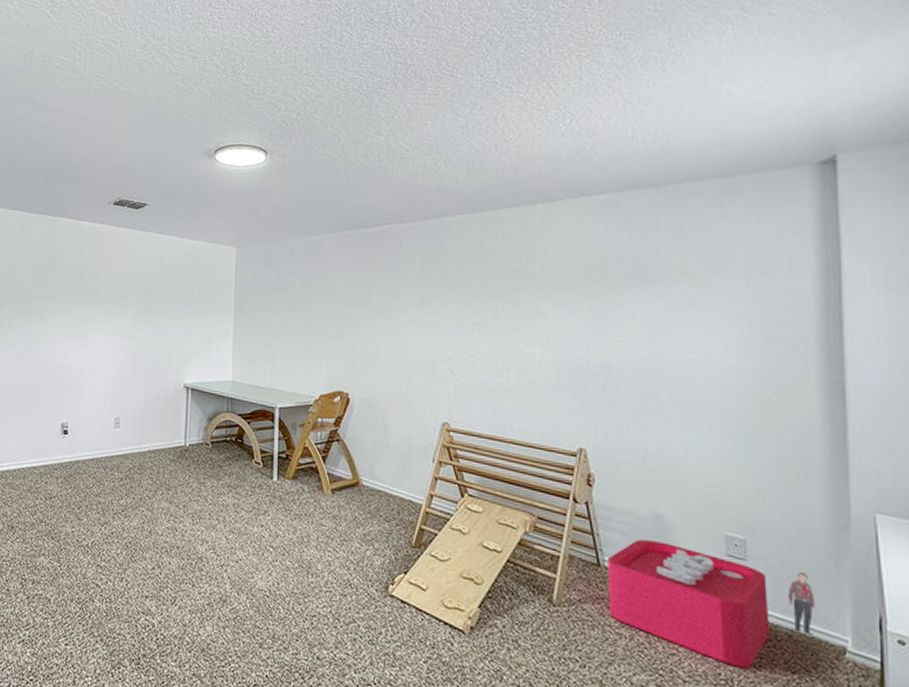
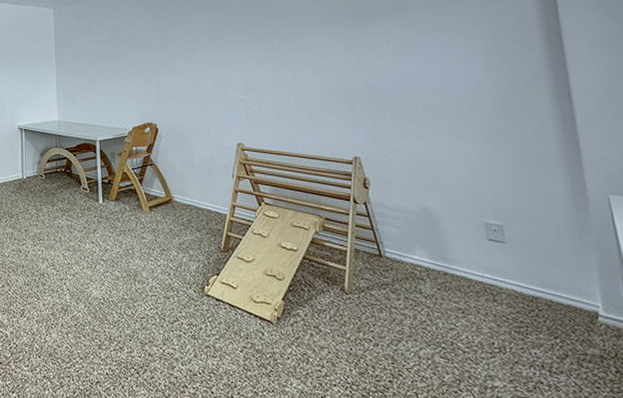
storage bin: present [608,540,816,669] -> none [388,232,570,337]

